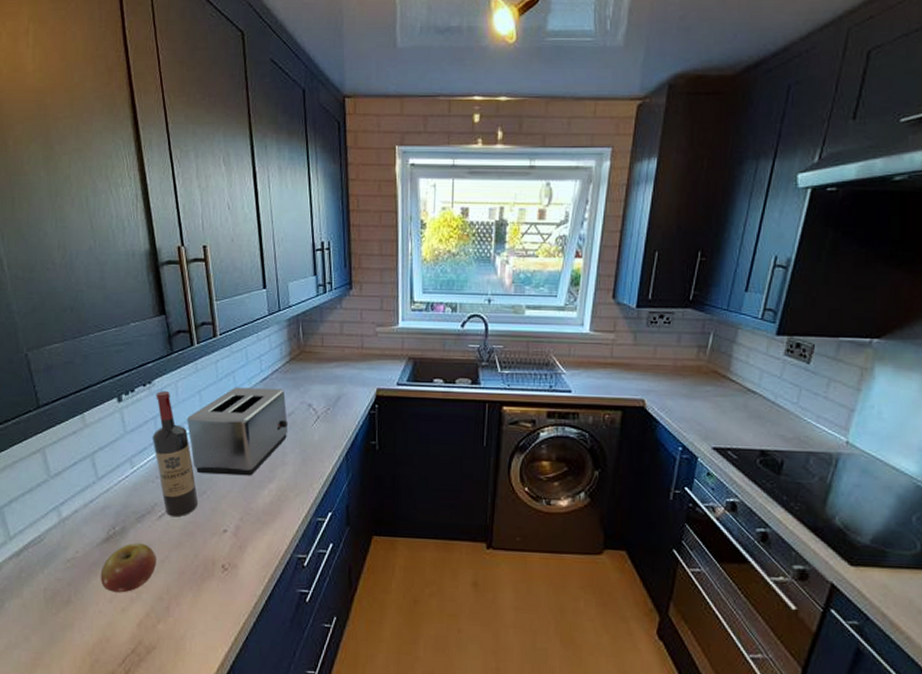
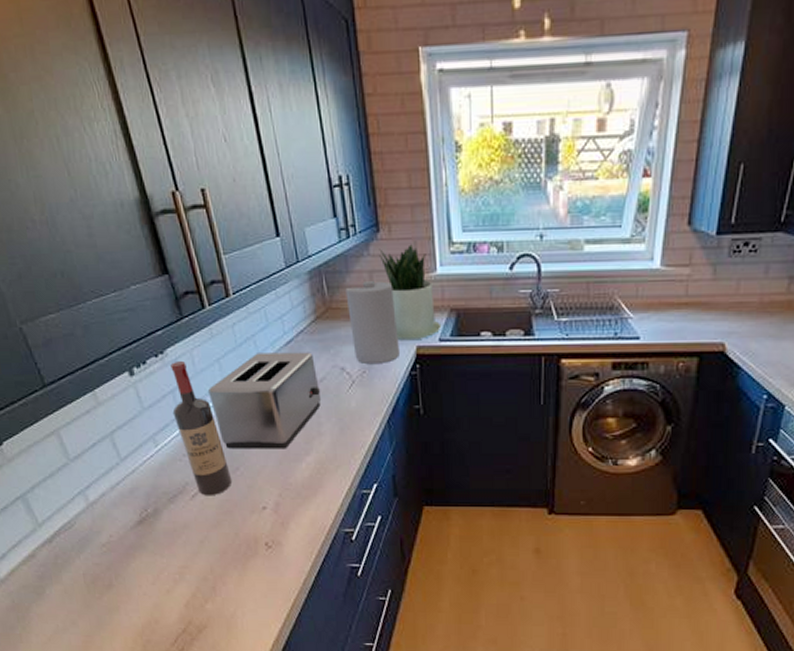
fruit: present [100,542,157,593] -> none [139,524,197,575]
paper towel holder: none [318,329,362,403] -> present [345,280,399,365]
planter: none [350,301,400,384] -> present [379,244,442,341]

